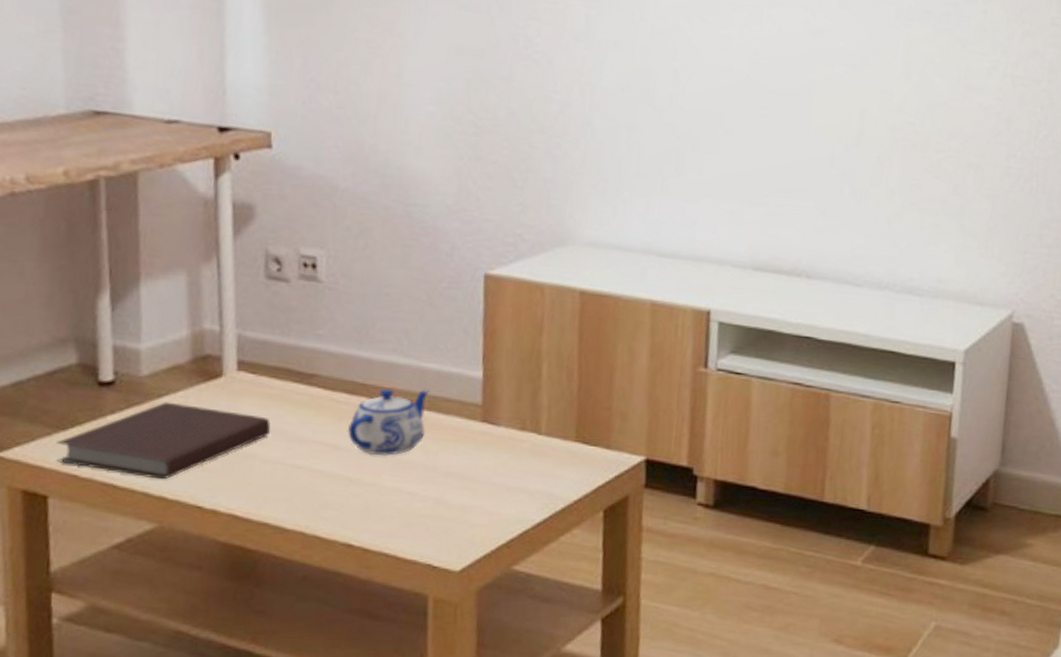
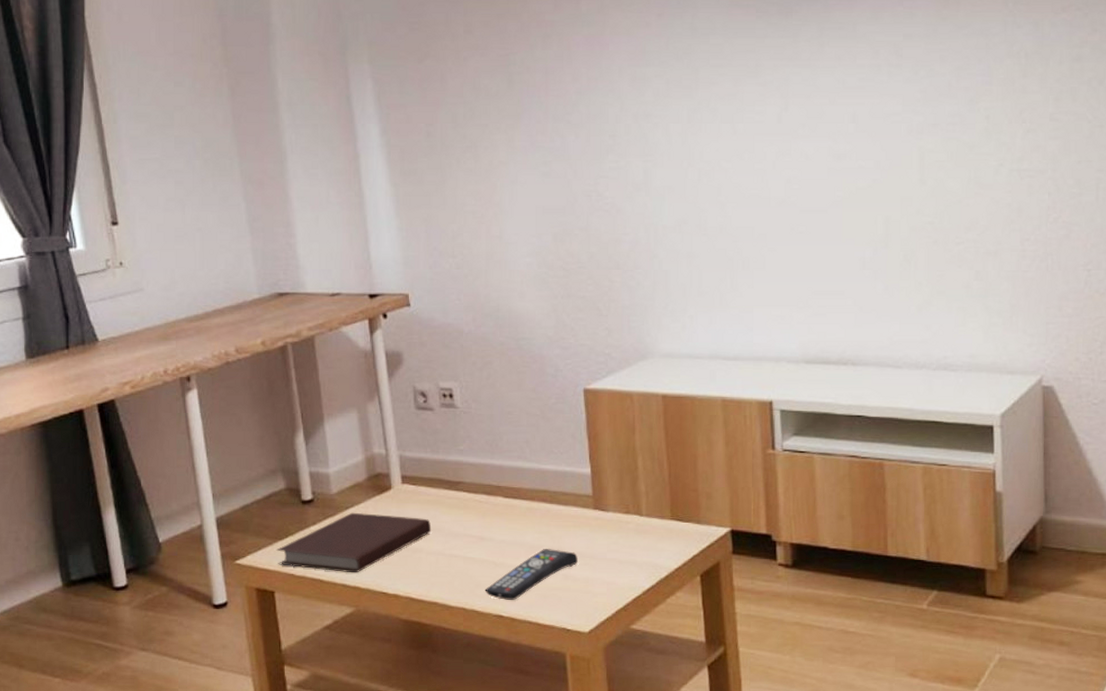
remote control: none [332,466,456,526] -> present [484,549,578,600]
teapot: present [347,388,429,457] -> none [489,485,550,543]

